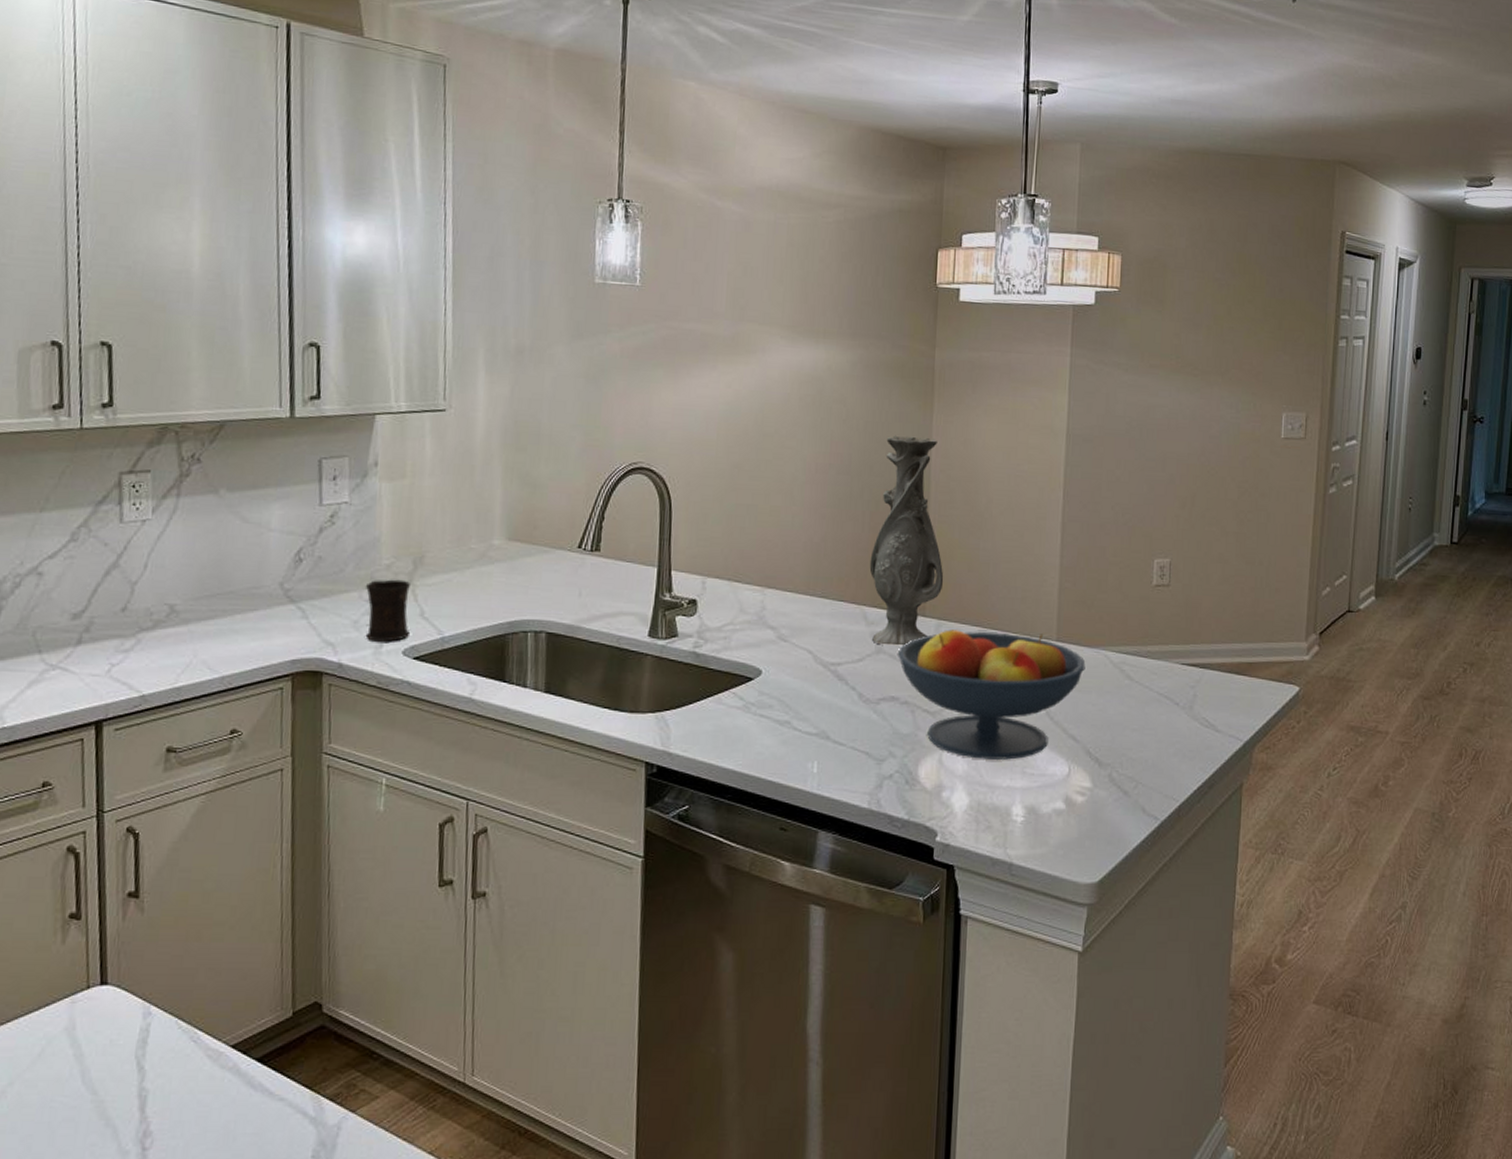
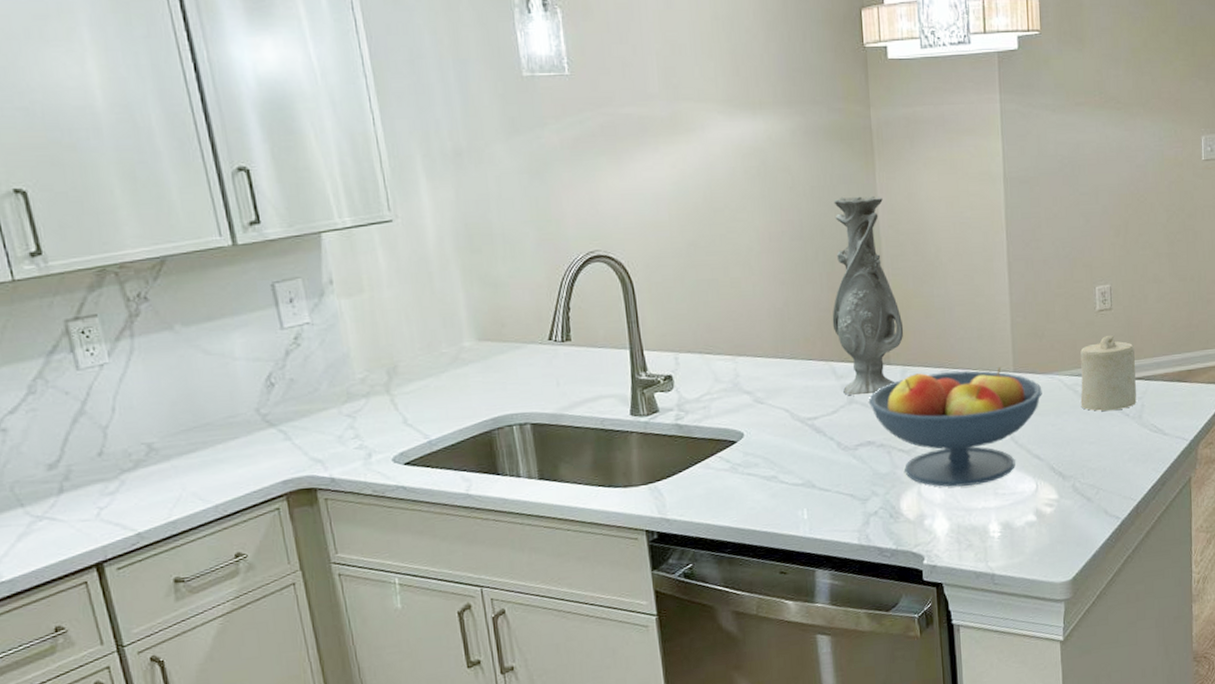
mug: present [365,579,412,642] -> none [344,391,397,453]
candle: none [1126,613,1191,698] -> present [1080,334,1136,412]

